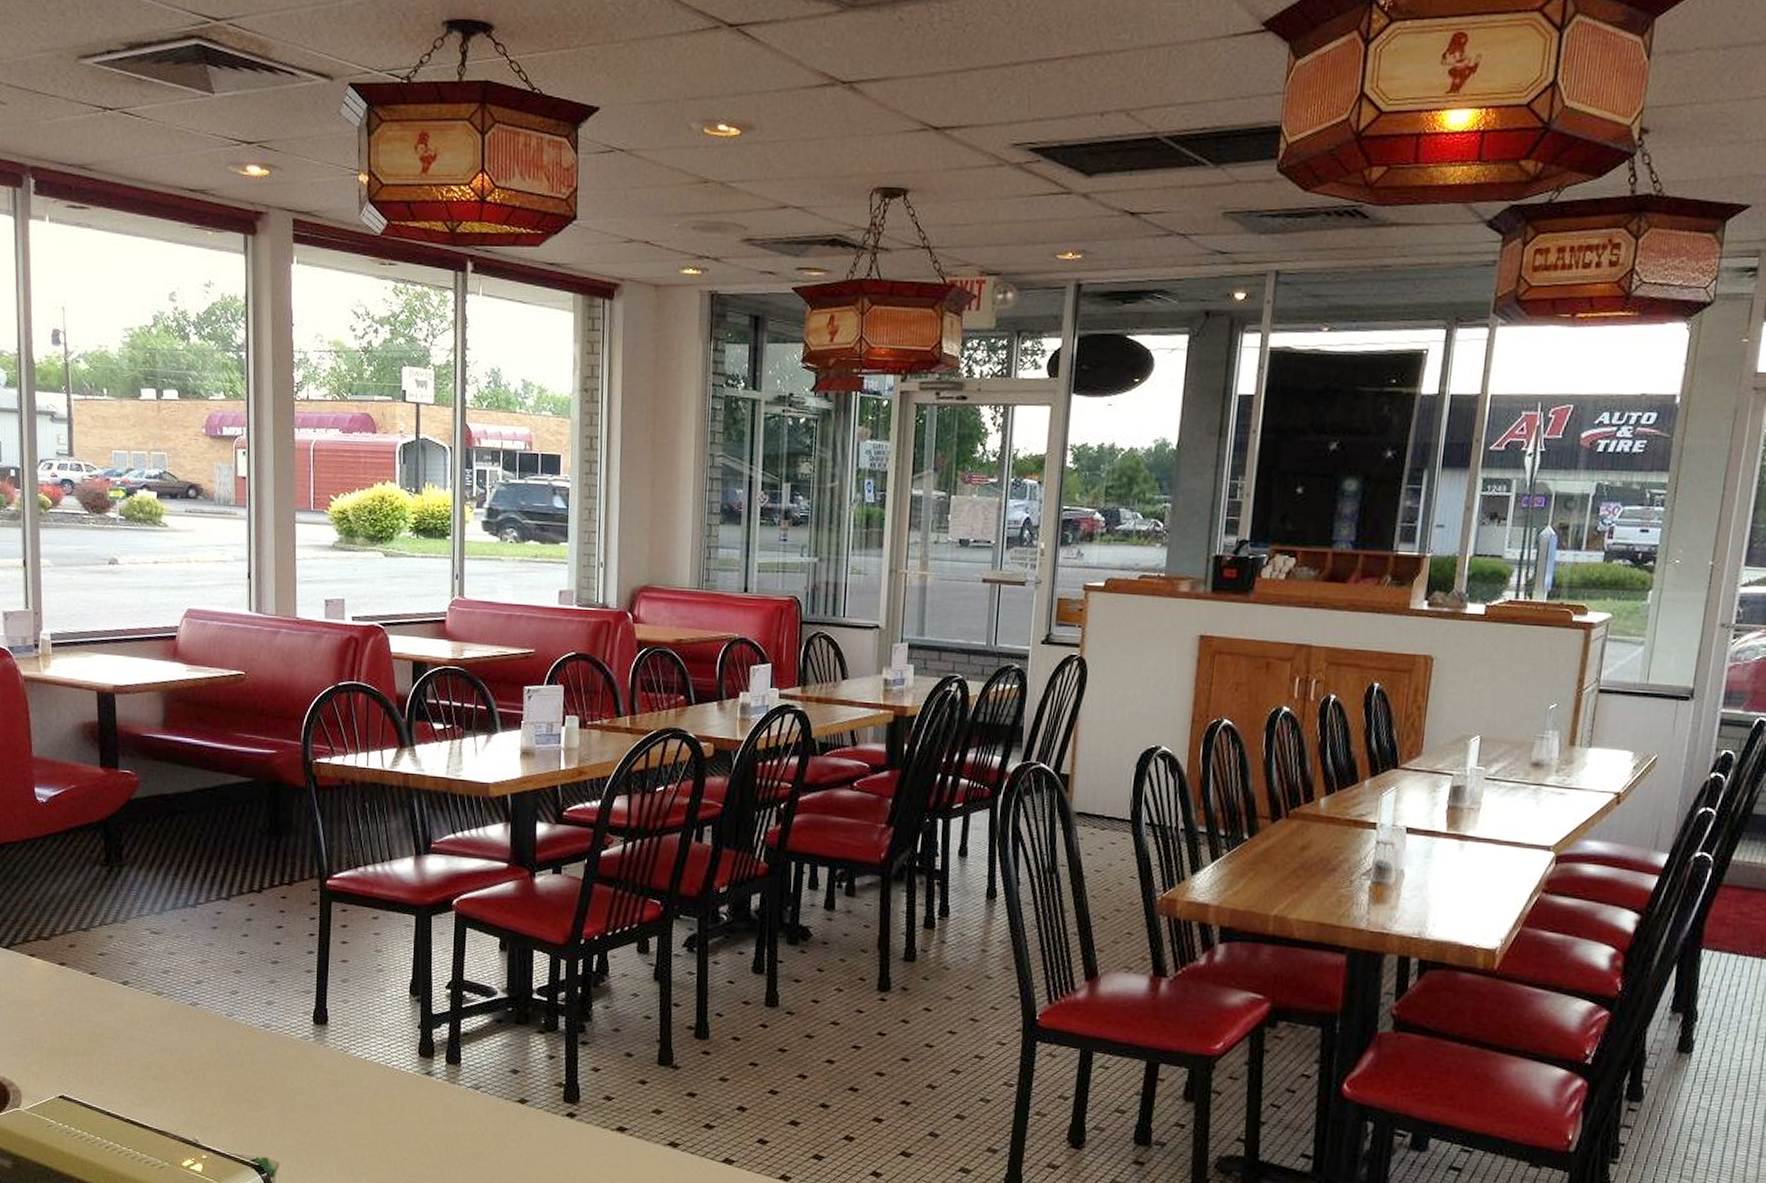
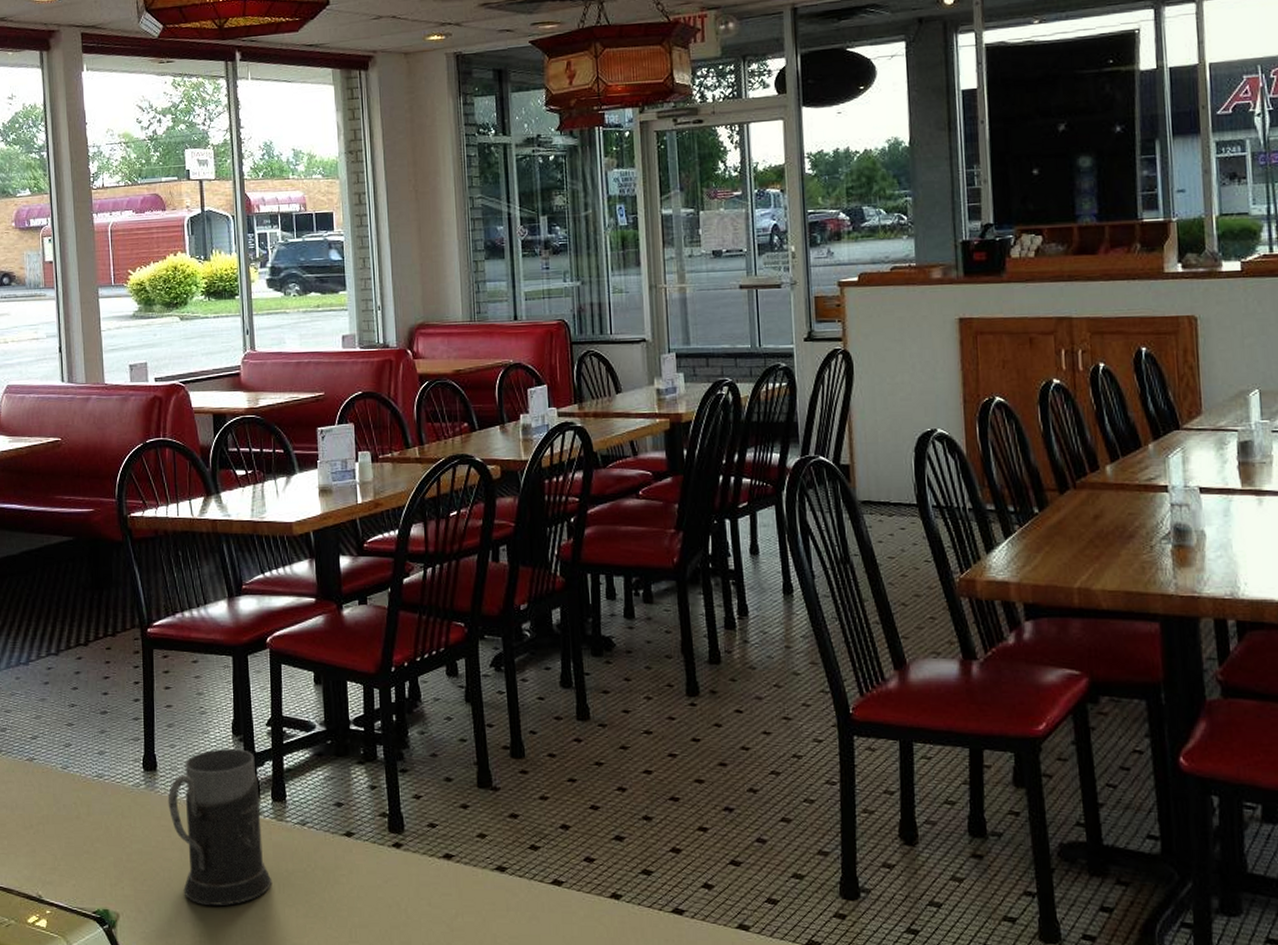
mug: none [337,1007,440,1162] -> present [167,748,272,905]

